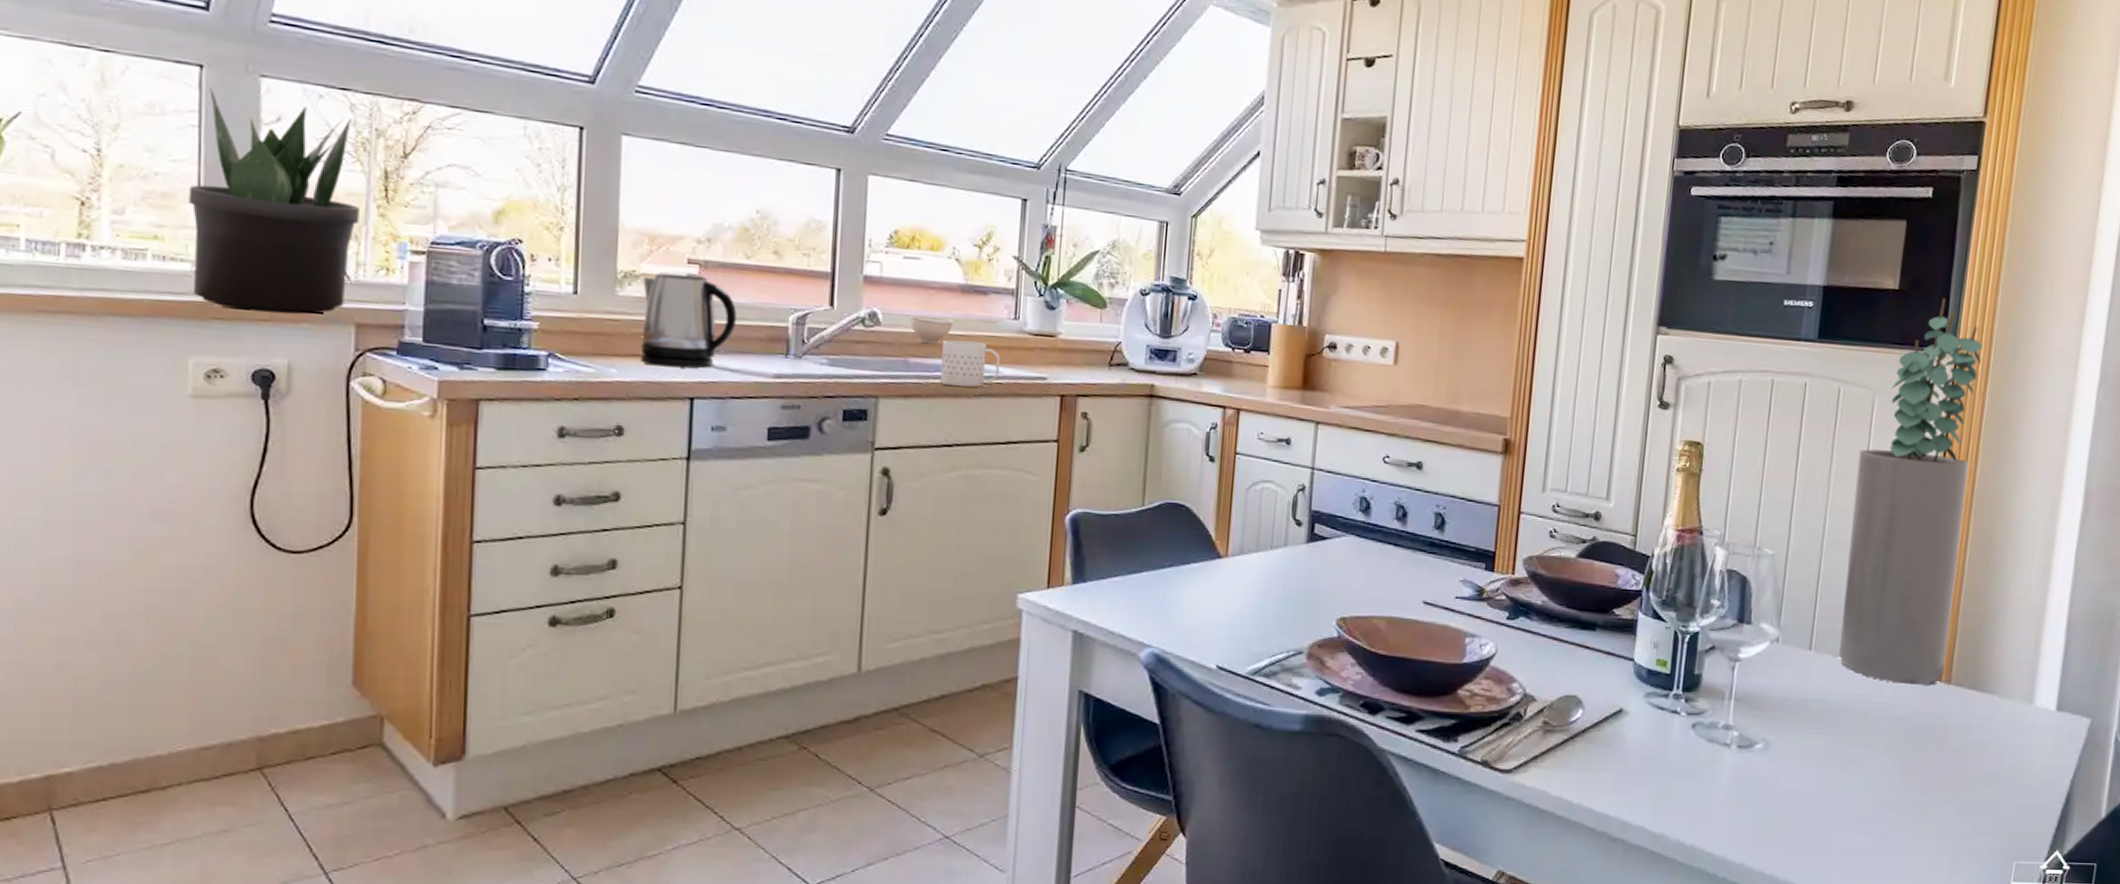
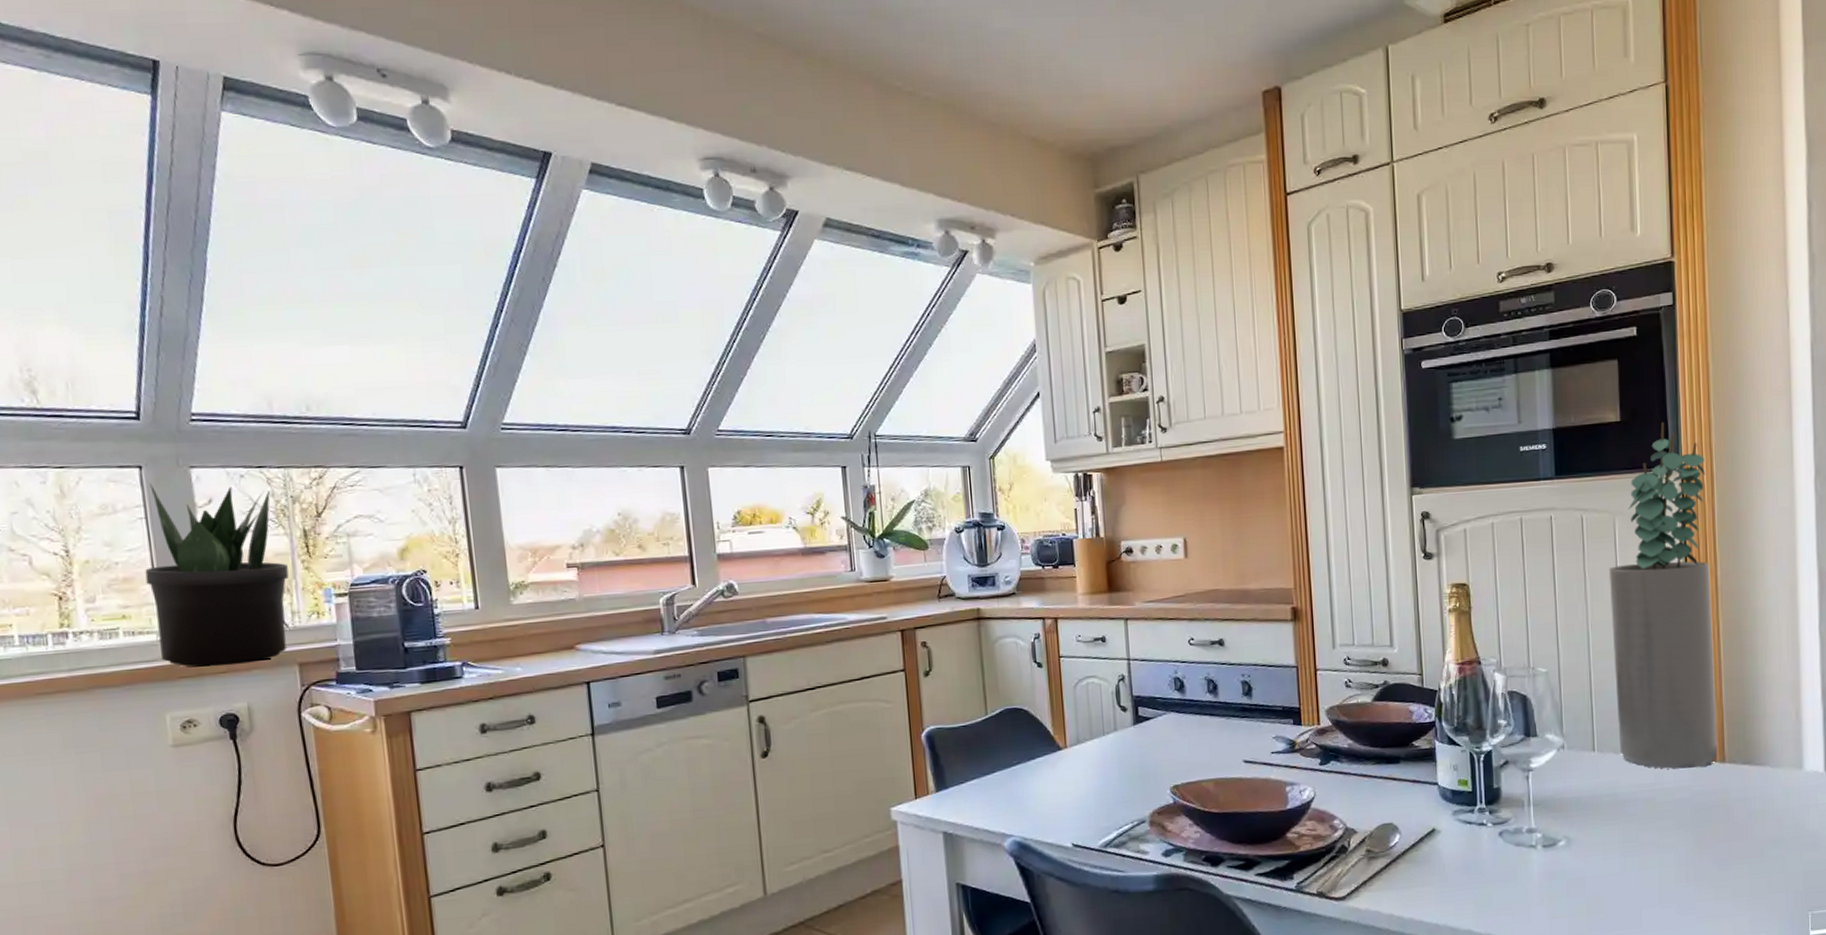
kettle: present [640,270,737,368] -> none [532,575,616,660]
bowl: present [909,313,954,345] -> none [761,579,800,605]
mug: present [940,339,1001,388] -> none [792,595,846,638]

